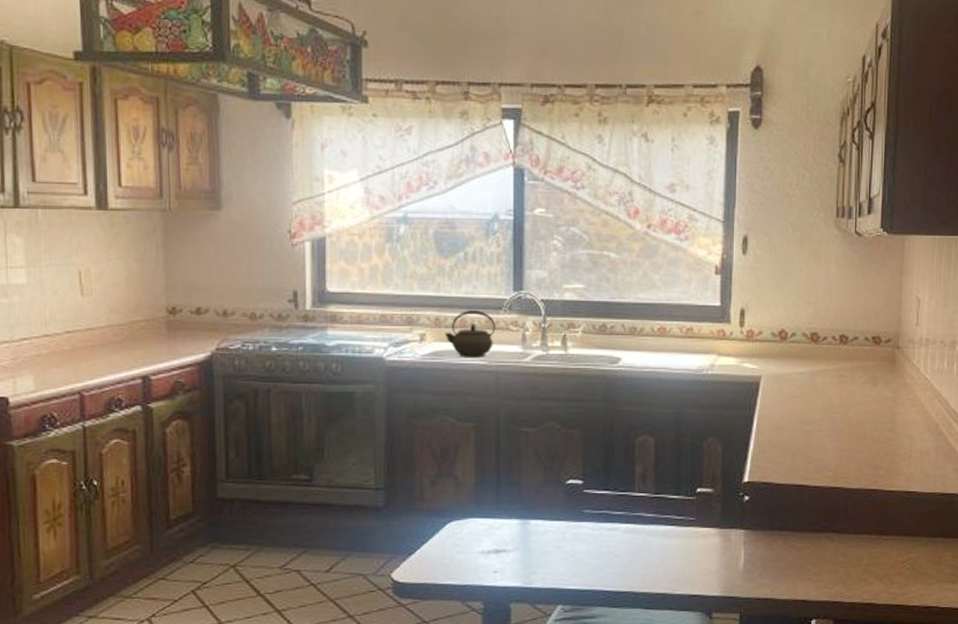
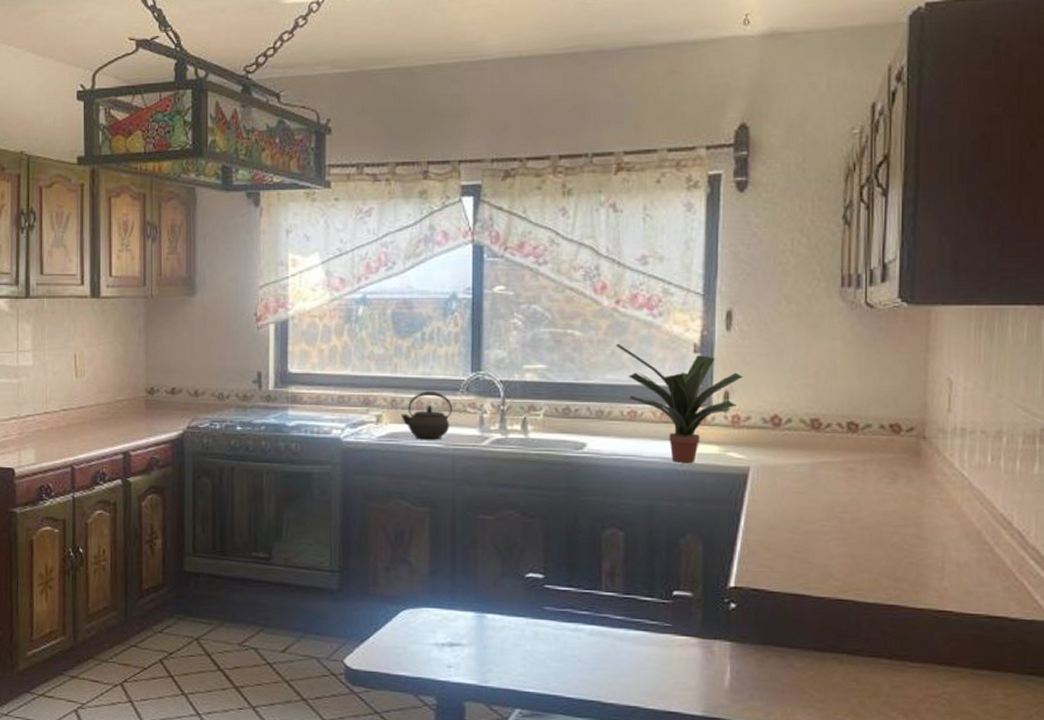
potted plant: none [647,265,757,374] -> present [616,343,744,463]

